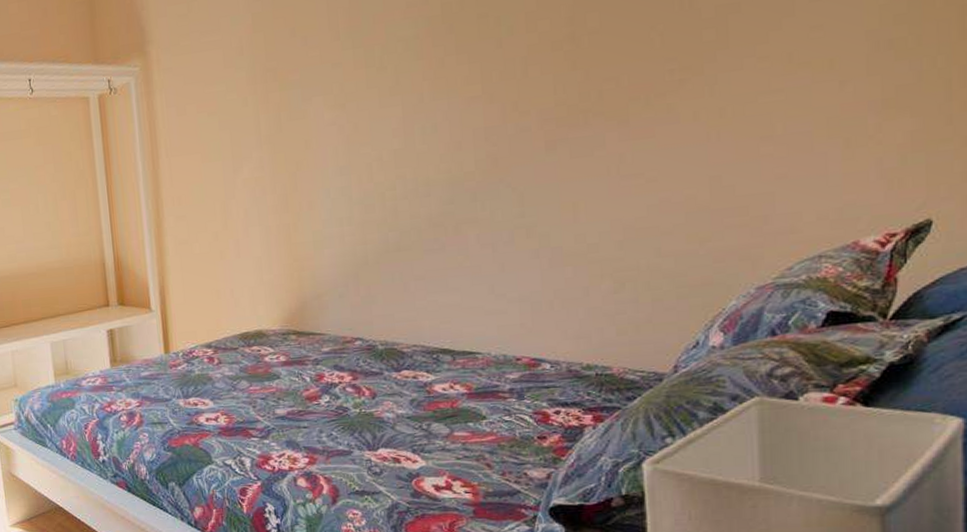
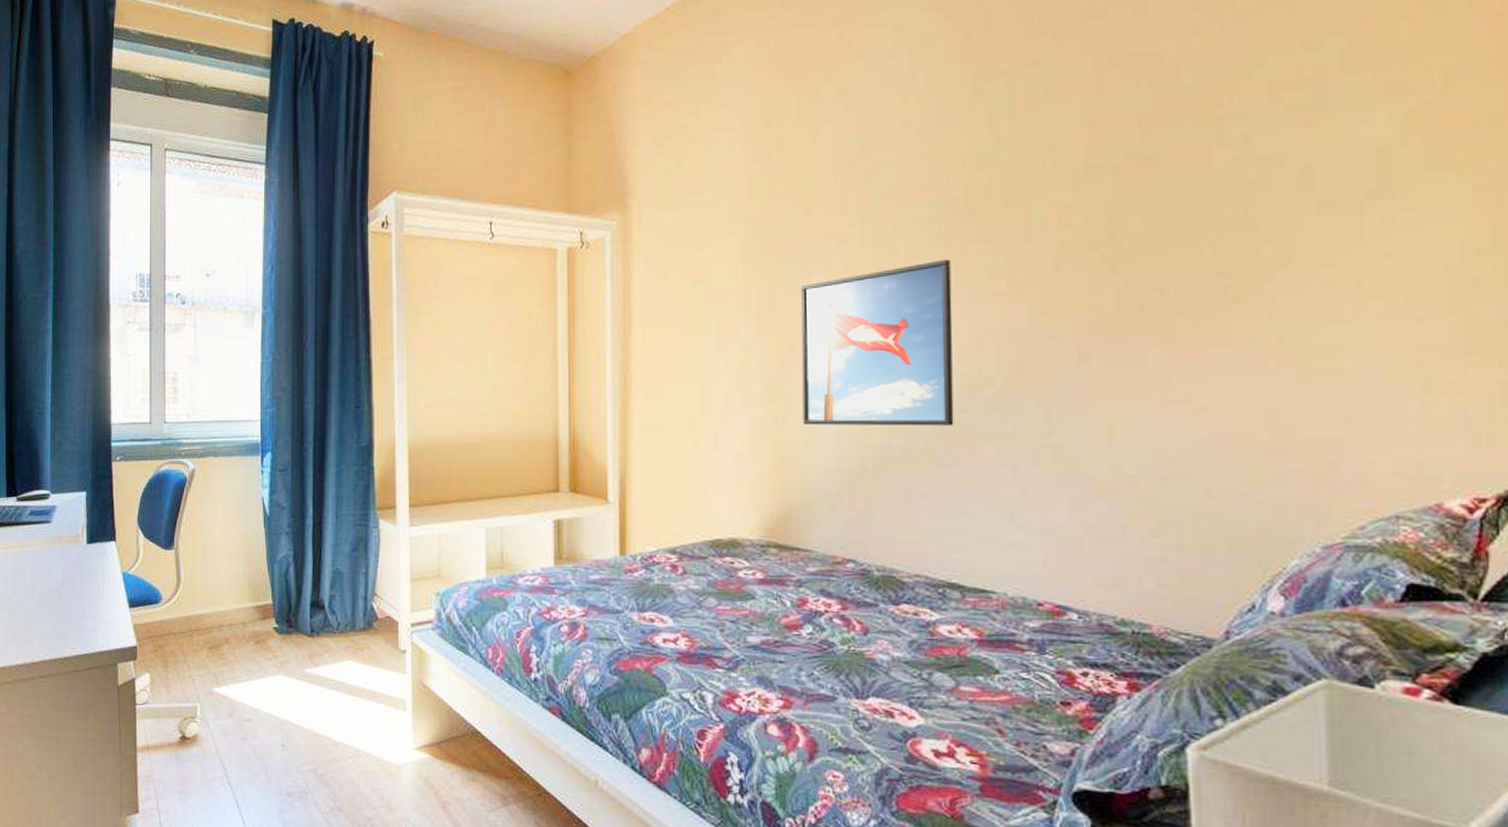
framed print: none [303,71,441,229] -> present [800,259,954,426]

